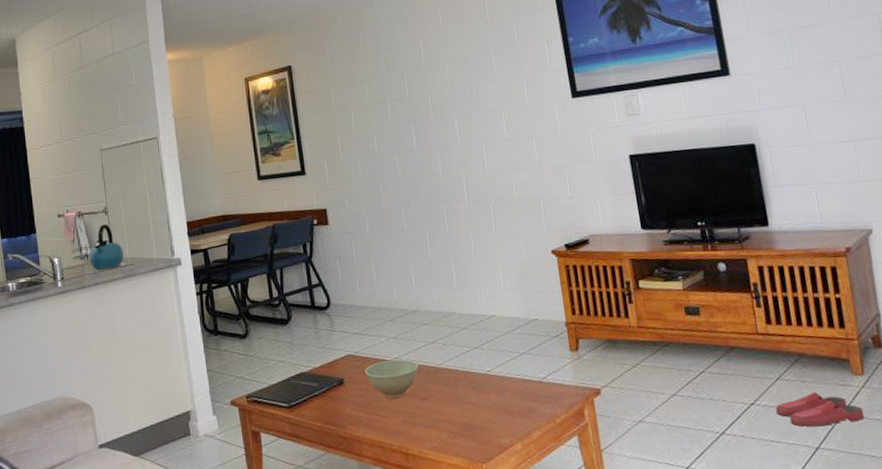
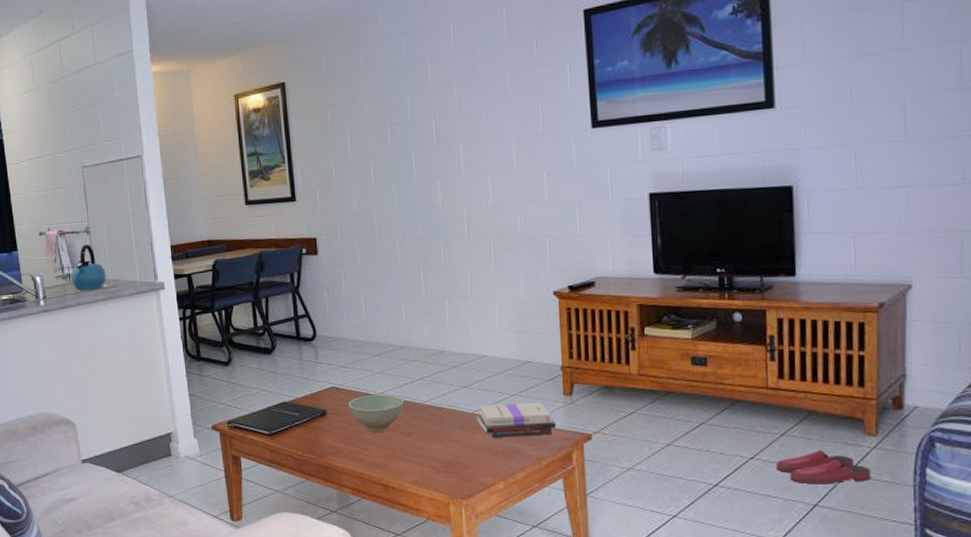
books: none [489,358,567,398] -> present [476,401,557,438]

